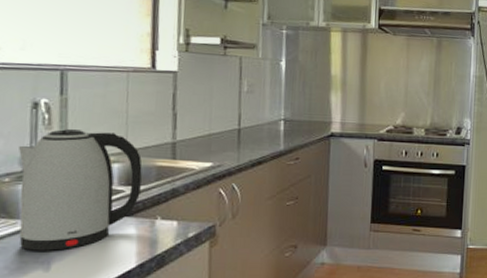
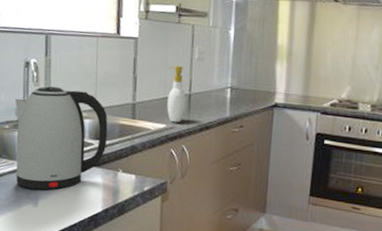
soap bottle: none [213,99,236,160] -> present [167,65,187,123]

